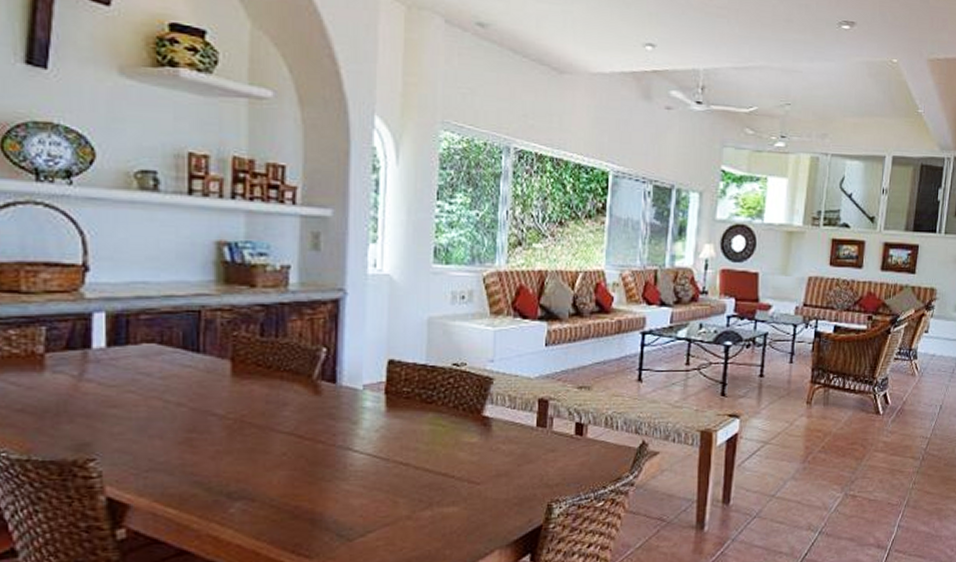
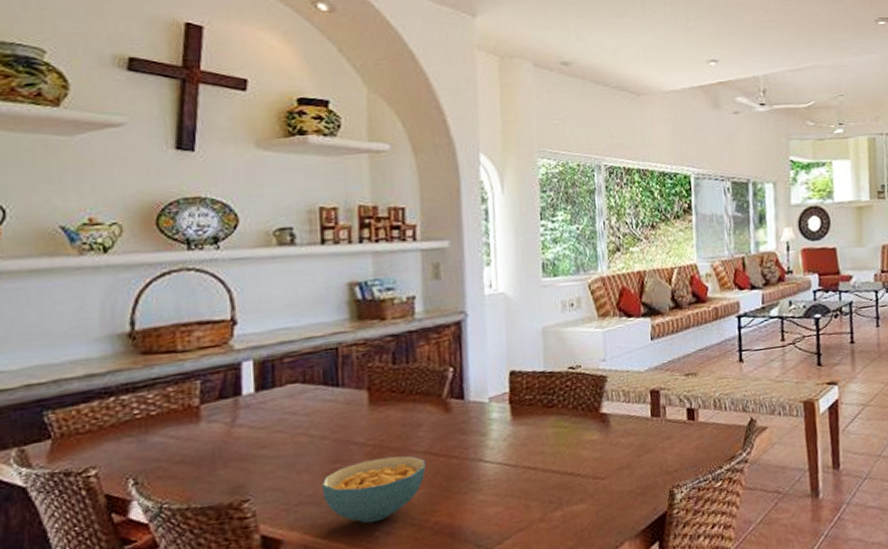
cereal bowl: none [174,433,289,499] -> present [321,455,426,524]

